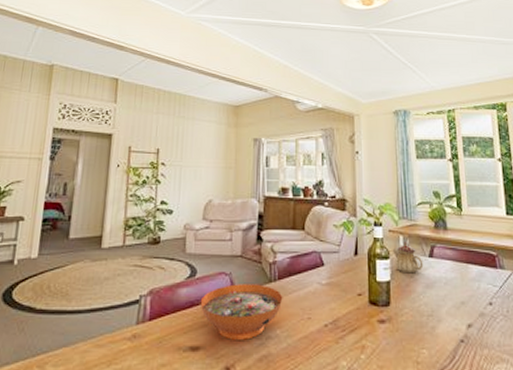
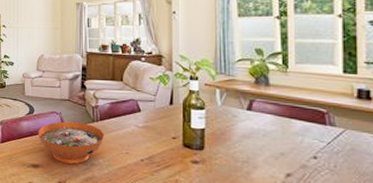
teapot: present [392,242,424,274] -> none [207,95,241,124]

